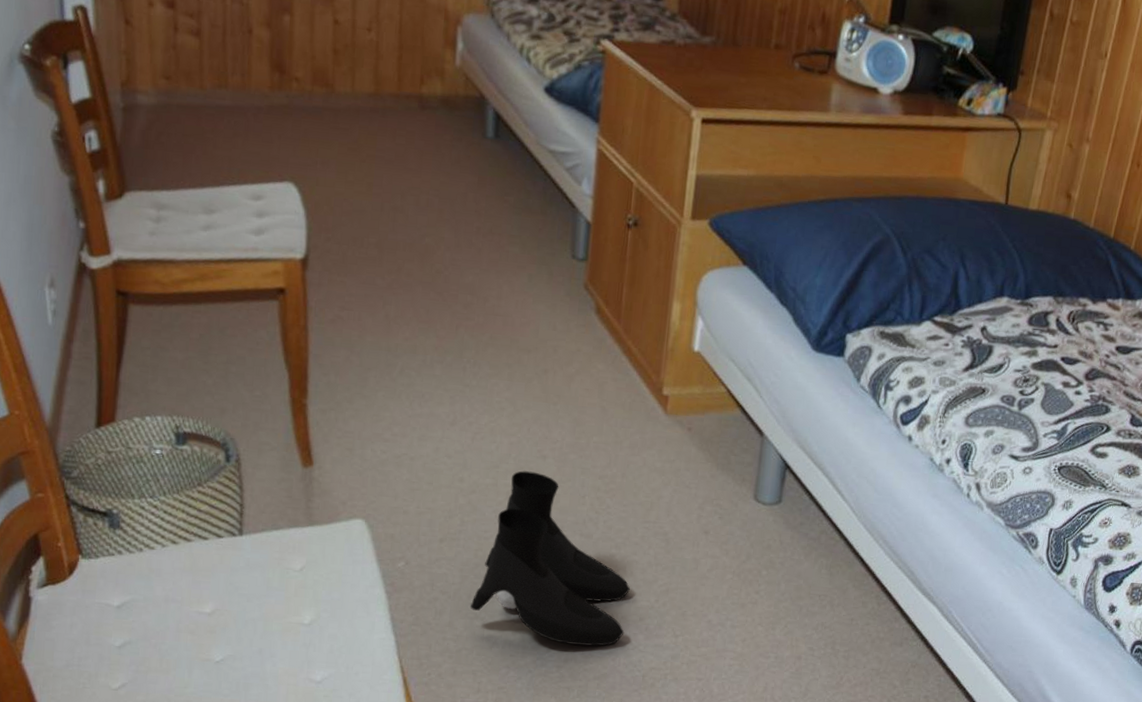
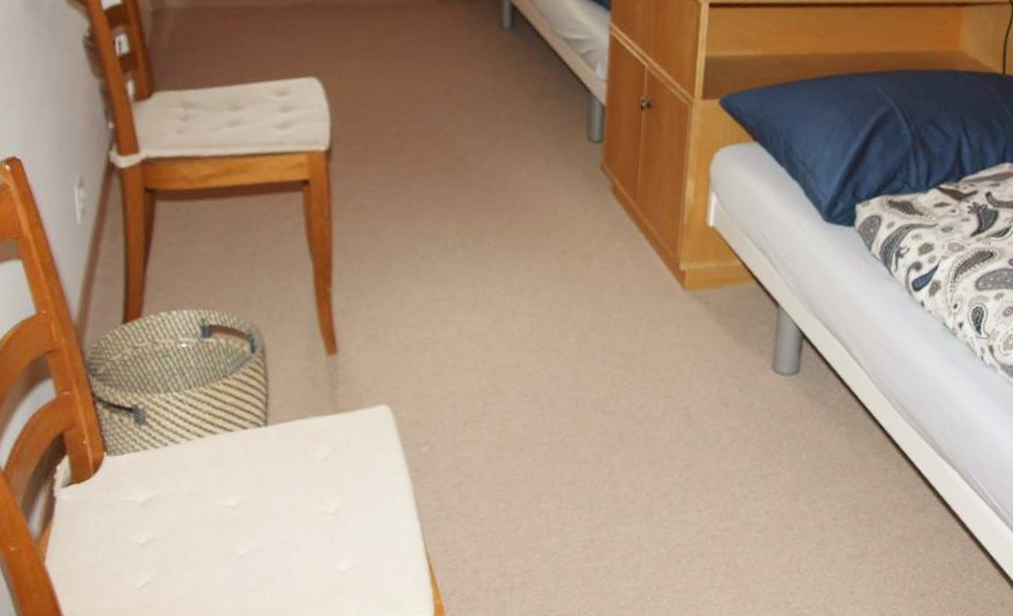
boots: present [469,470,631,646] -> none [494,350,654,525]

